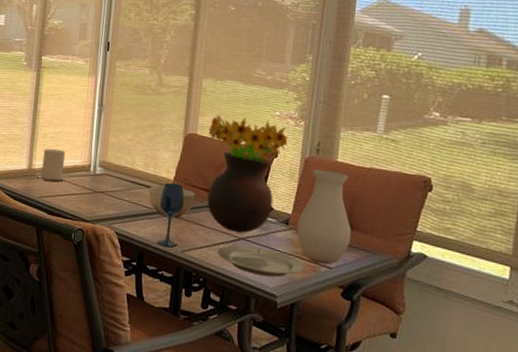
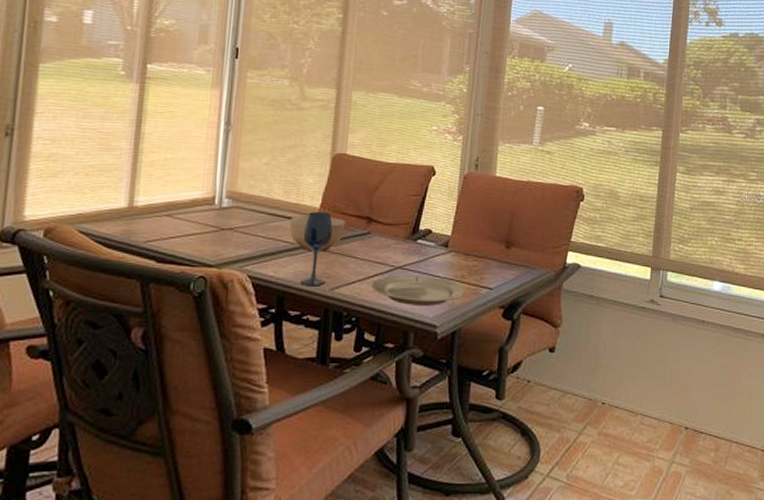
candle: present [34,148,70,182] -> none [137,179,187,221]
flower arrangement: present [207,114,289,233] -> none [359,130,448,261]
pitcher: present [296,169,351,265] -> none [456,185,510,285]

